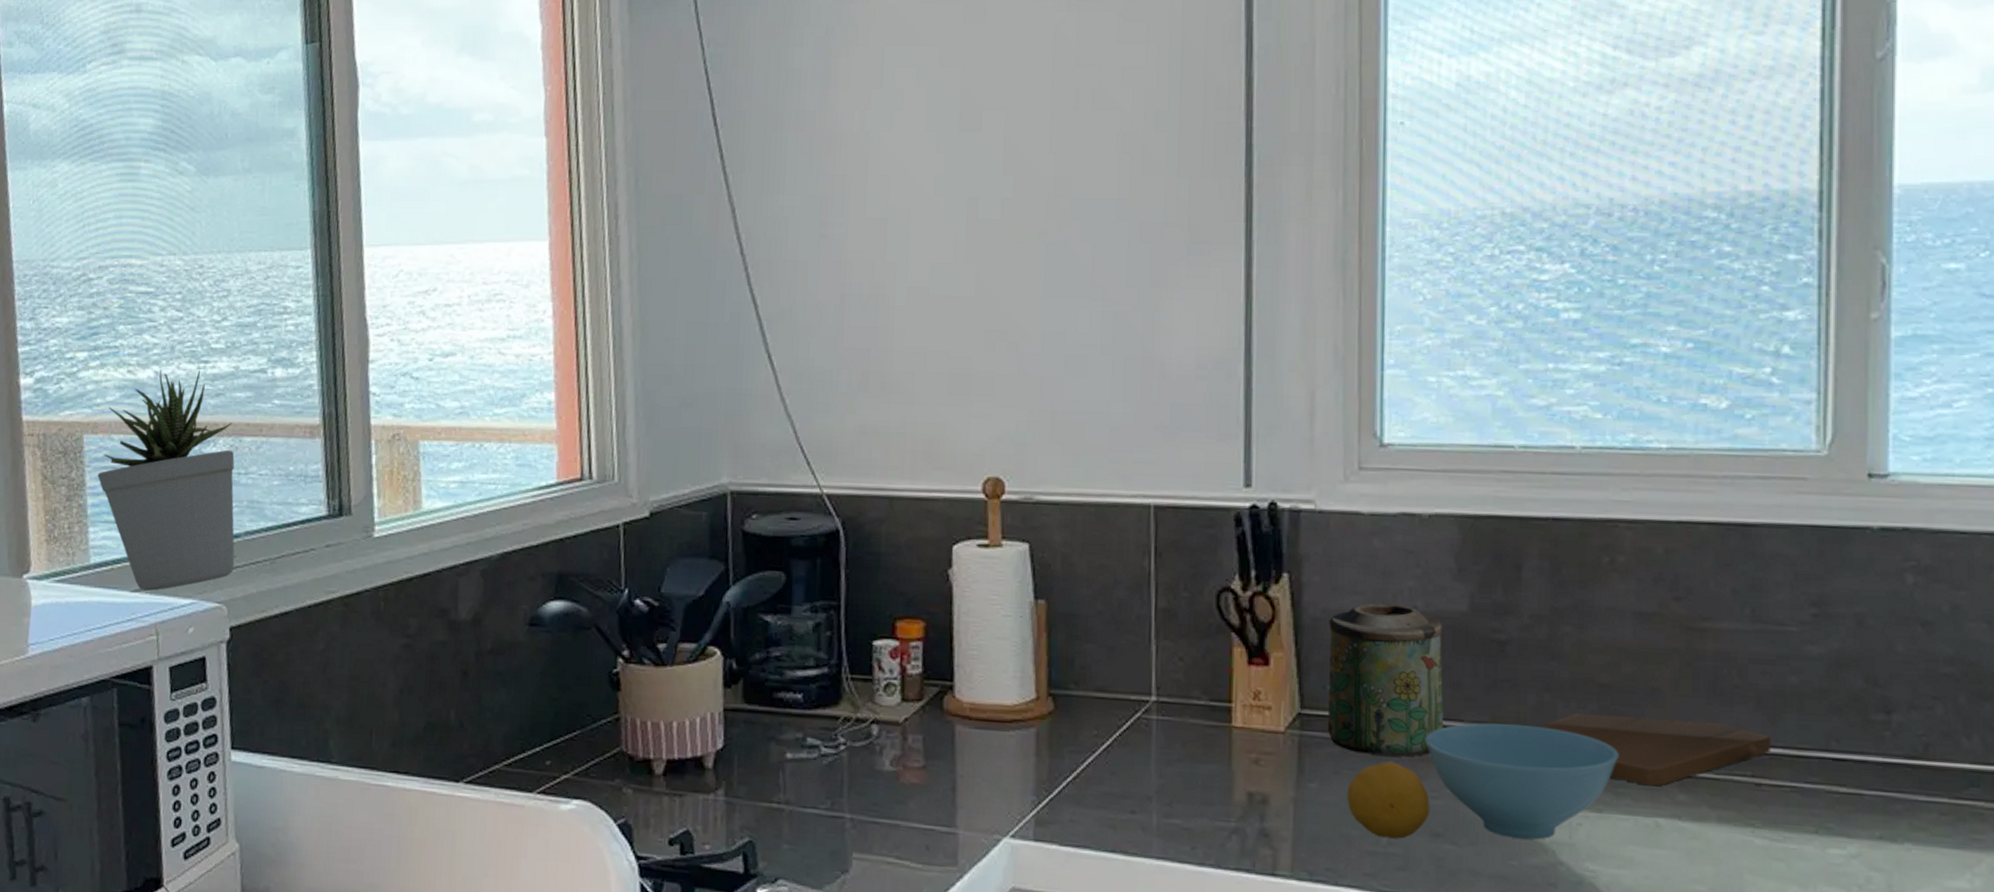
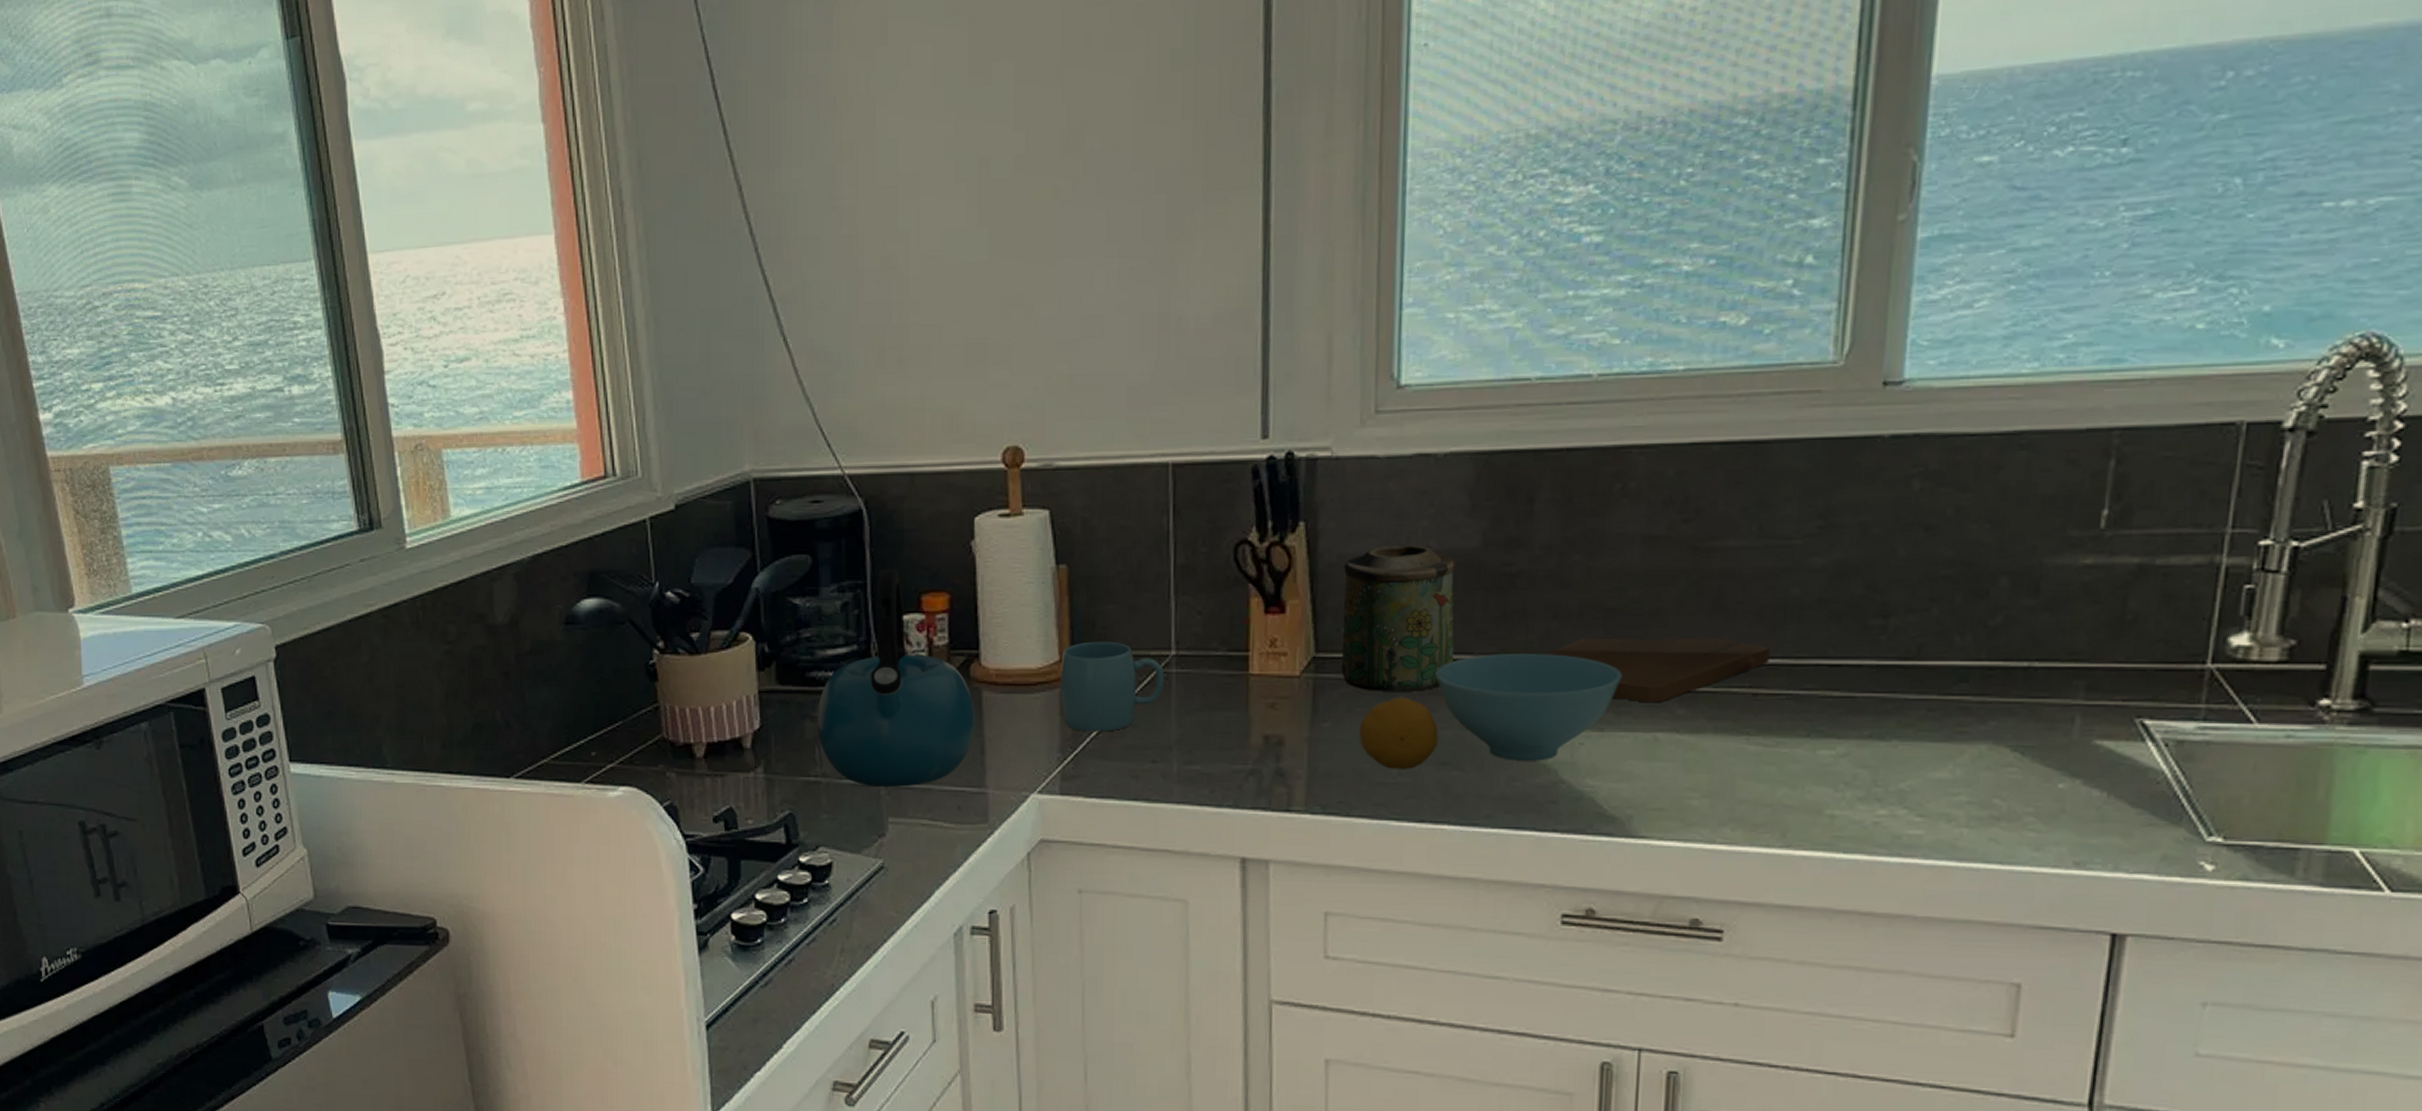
potted plant: present [97,369,235,591] -> none [128,392,273,616]
kettle: none [782,591,947,821] -> present [817,569,975,787]
mug: none [1036,681,1145,777] -> present [1060,641,1165,732]

